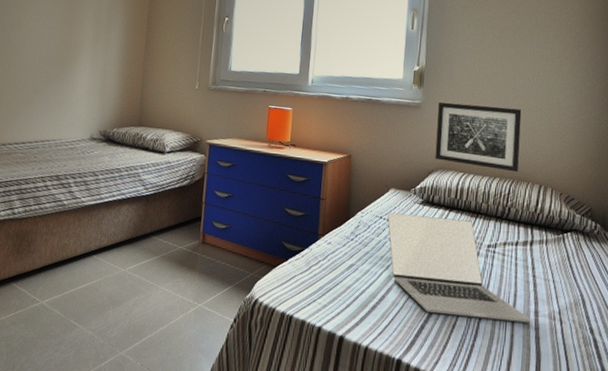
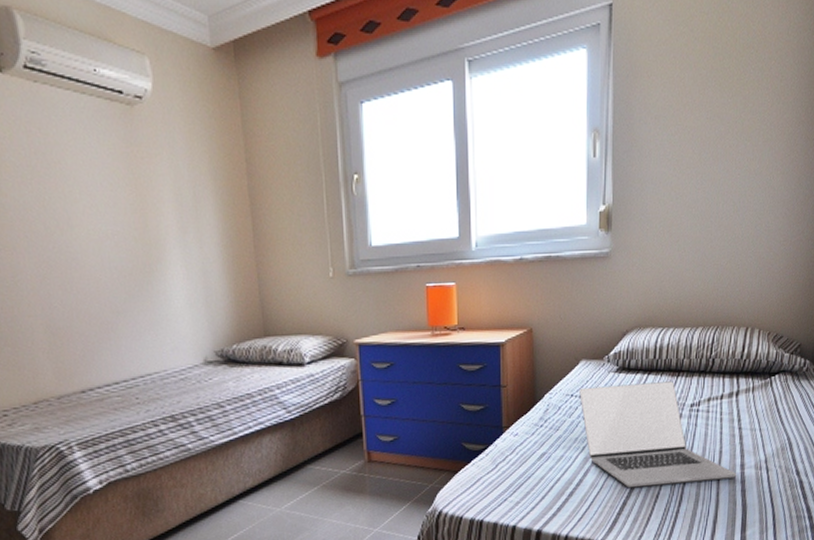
wall art: present [435,102,522,173] -> none [629,241,726,318]

